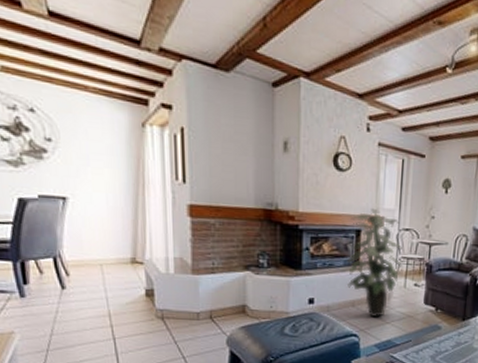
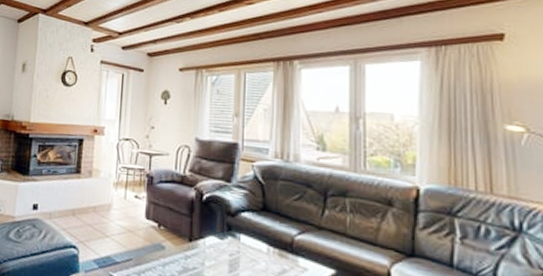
indoor plant: present [347,208,402,318] -> none [69,118,122,230]

